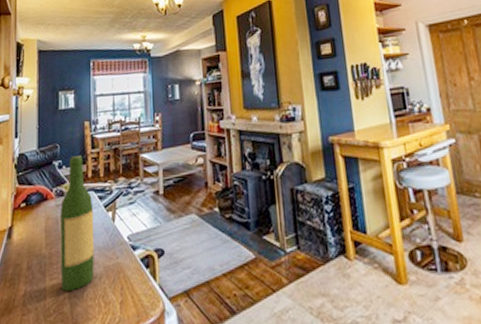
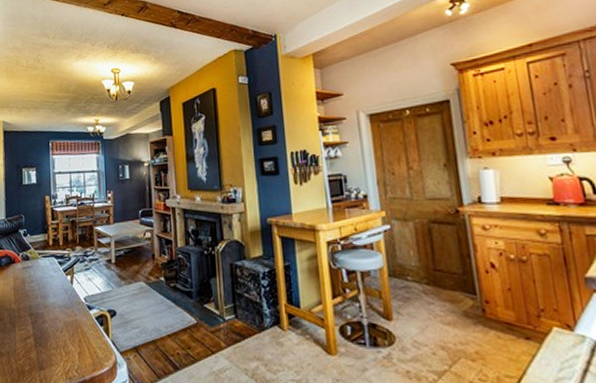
wine bottle: present [61,156,94,292] -> none [26,226,56,341]

